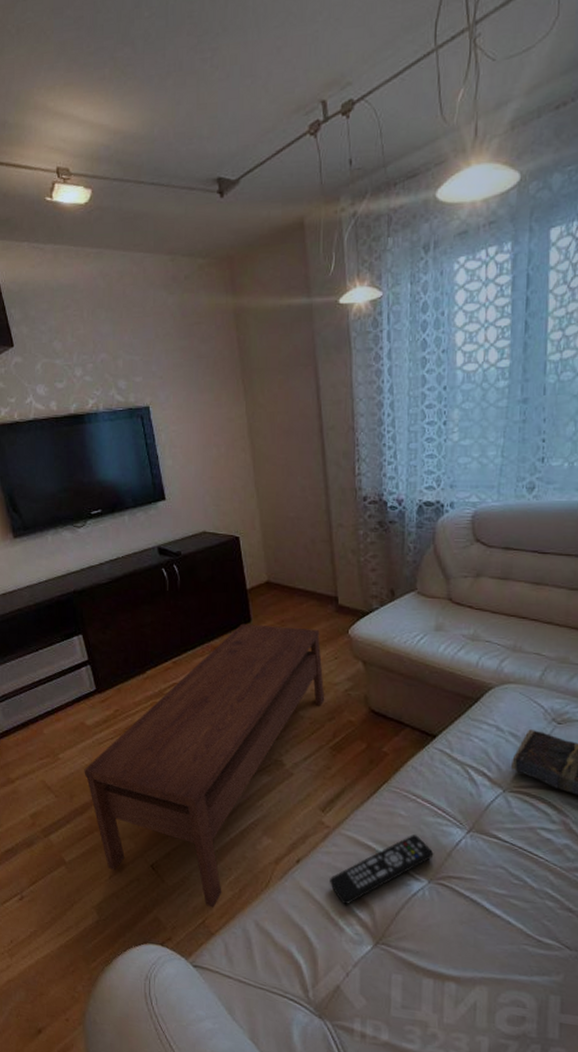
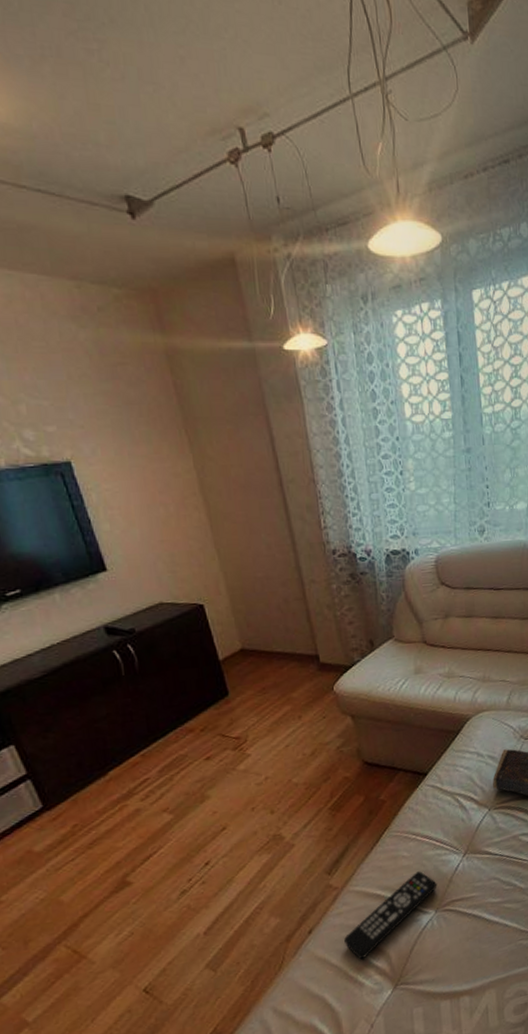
coffee table: present [84,623,325,908] -> none [39,691,318,1012]

